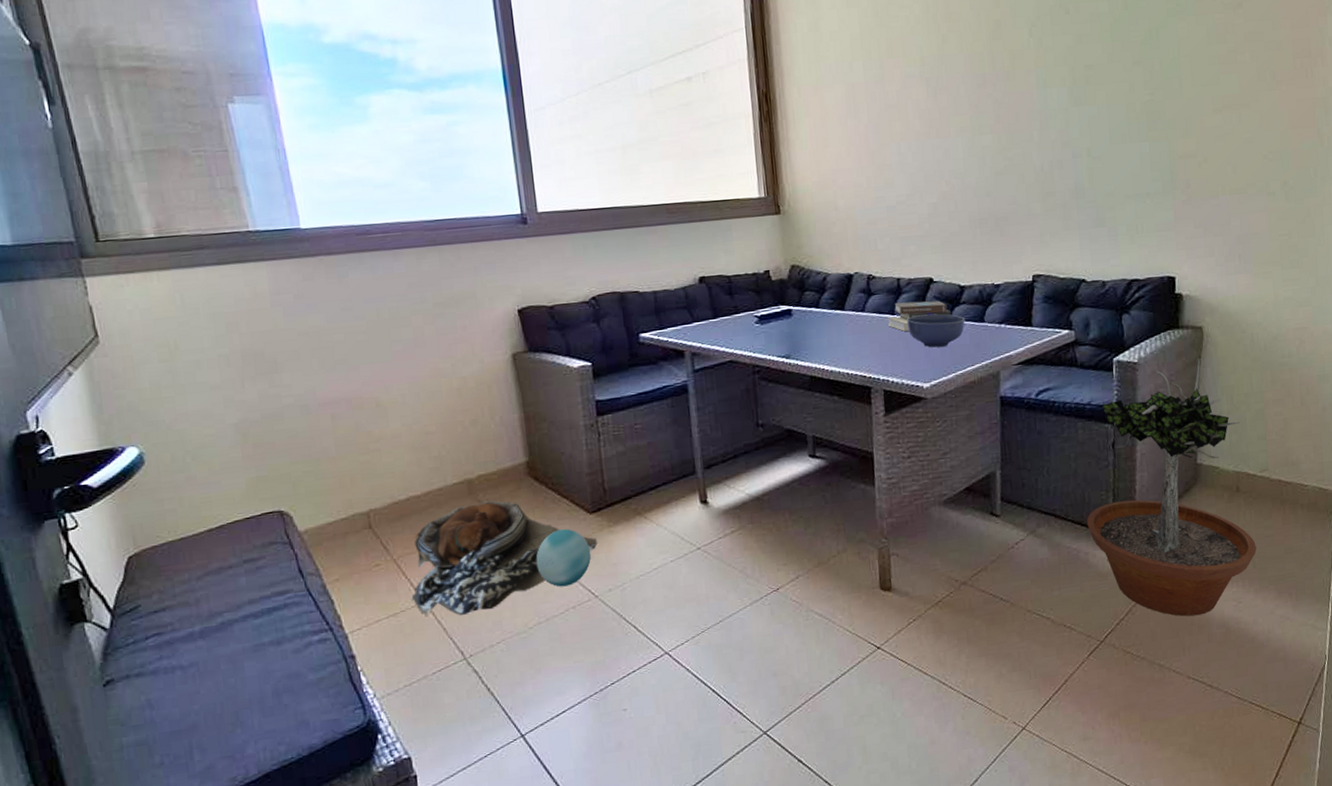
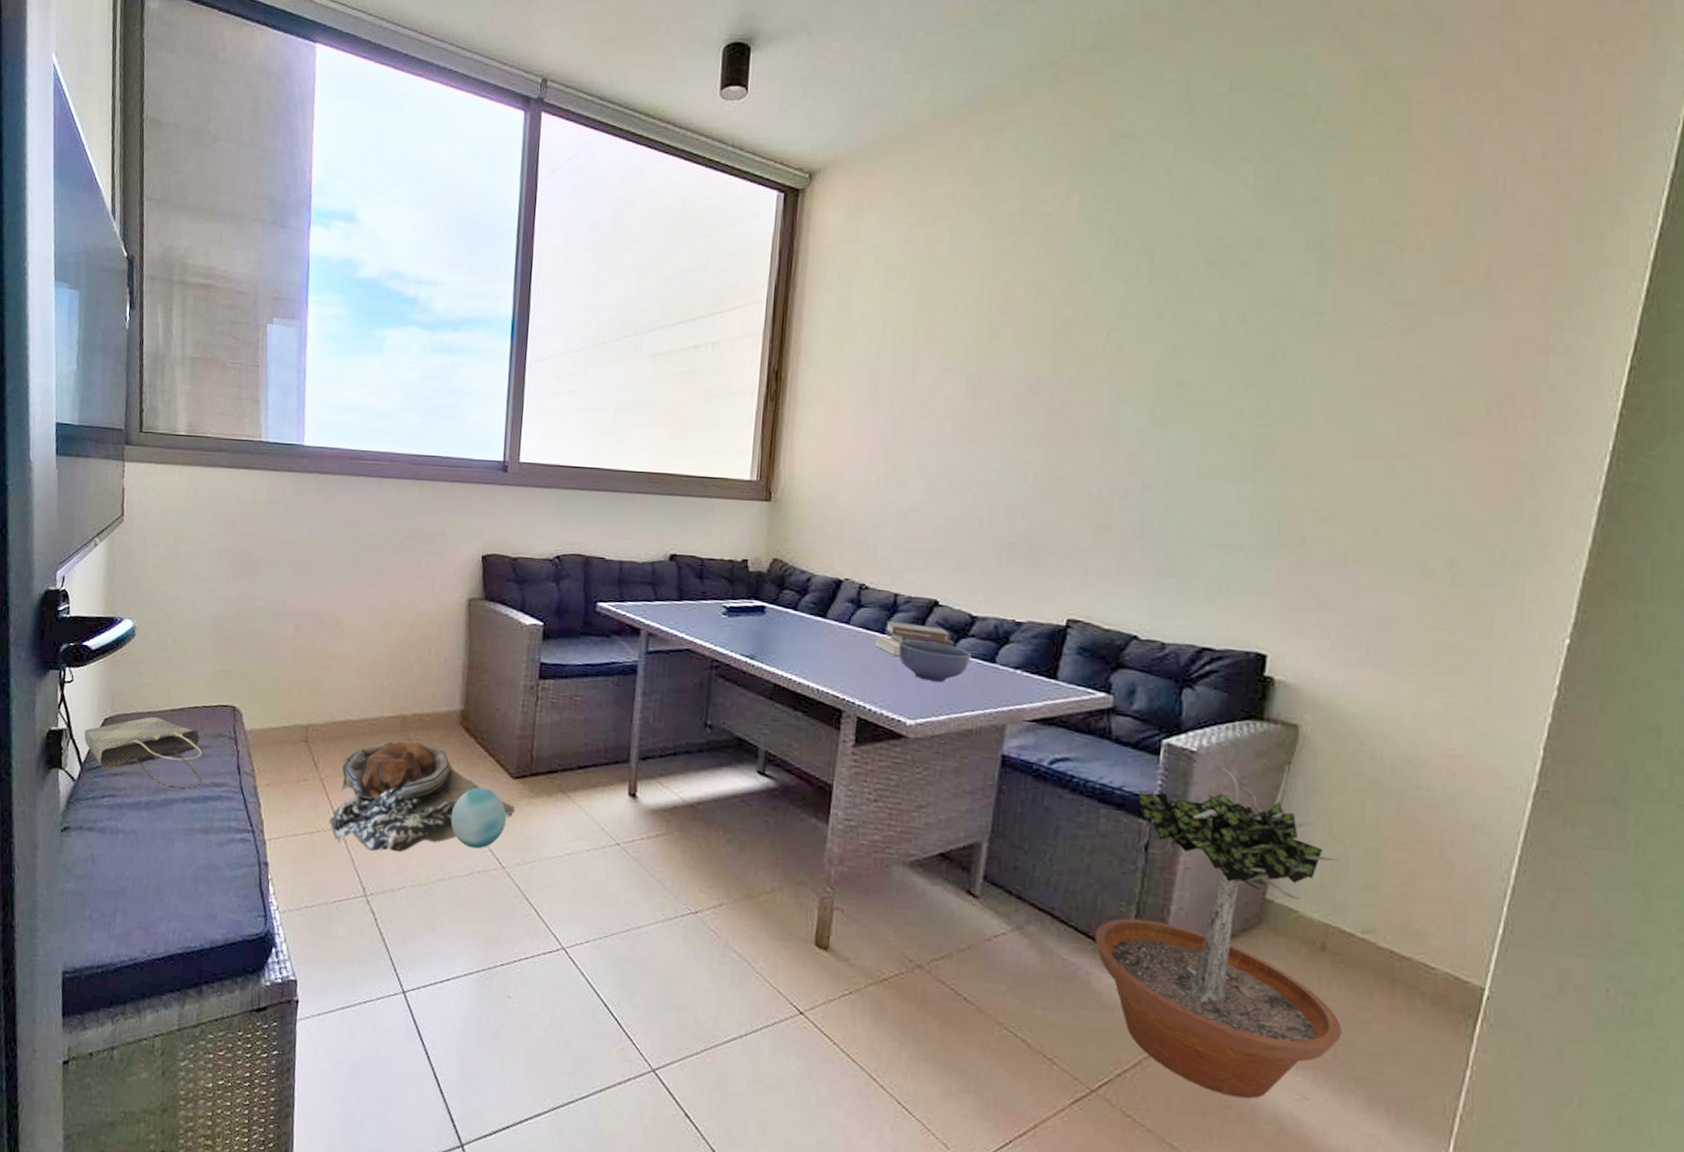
tote bag: none [107,541,261,610] -> present [84,716,202,789]

